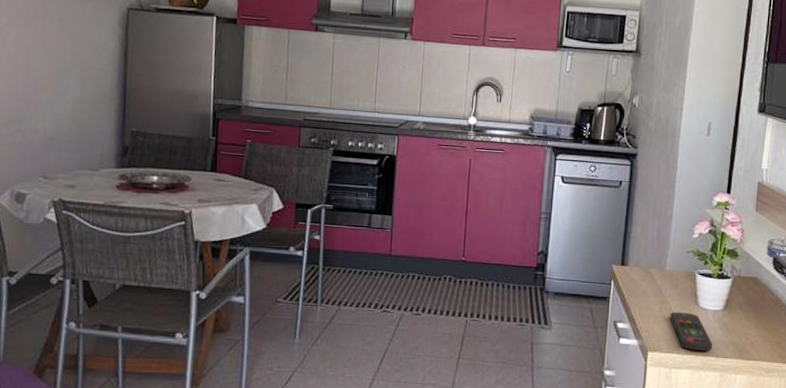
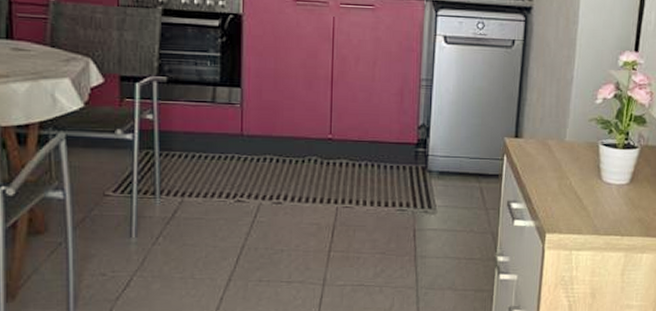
remote control: present [670,312,713,352] -> none [570,188,618,231]

